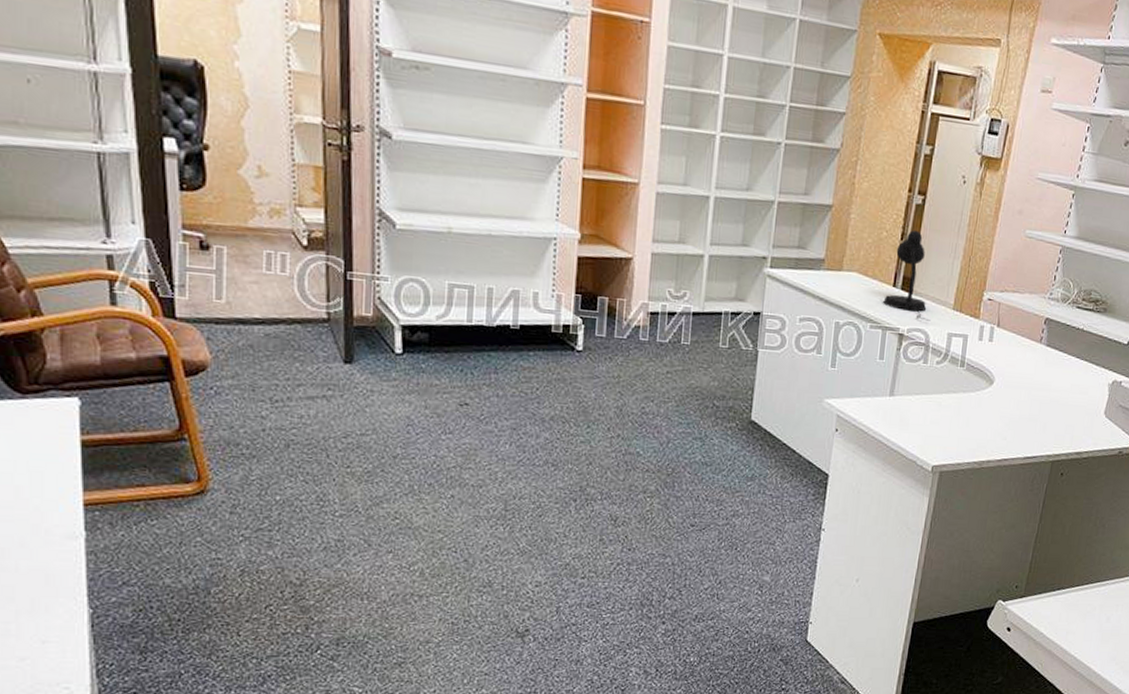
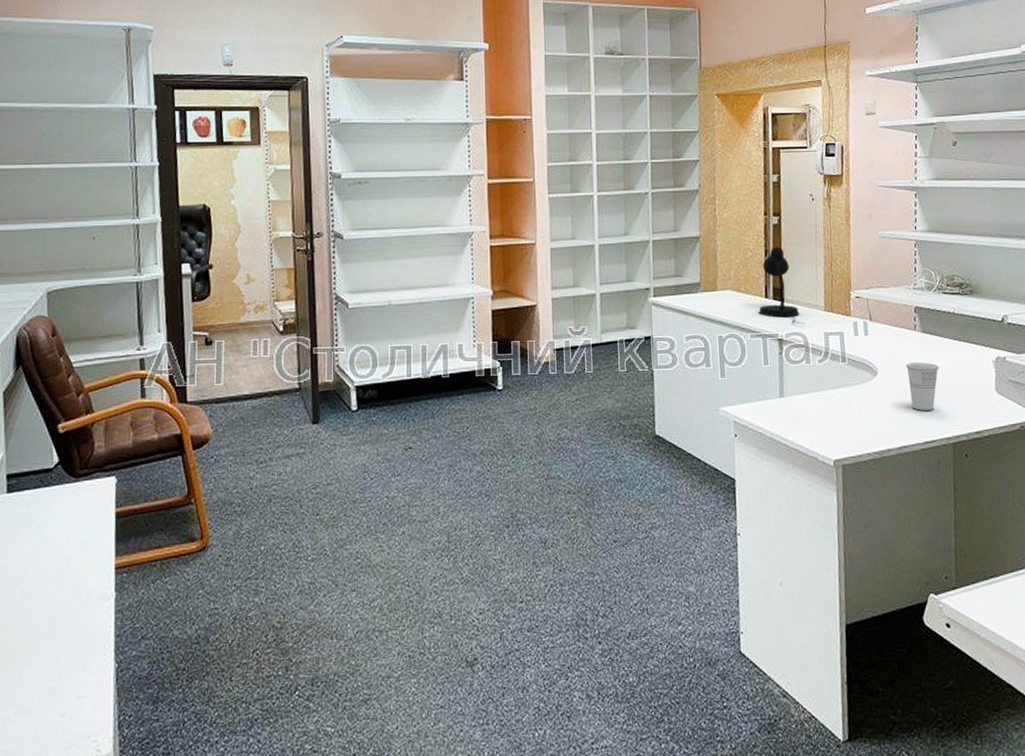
cup: none [1020,376,1056,426] -> present [906,362,939,410]

